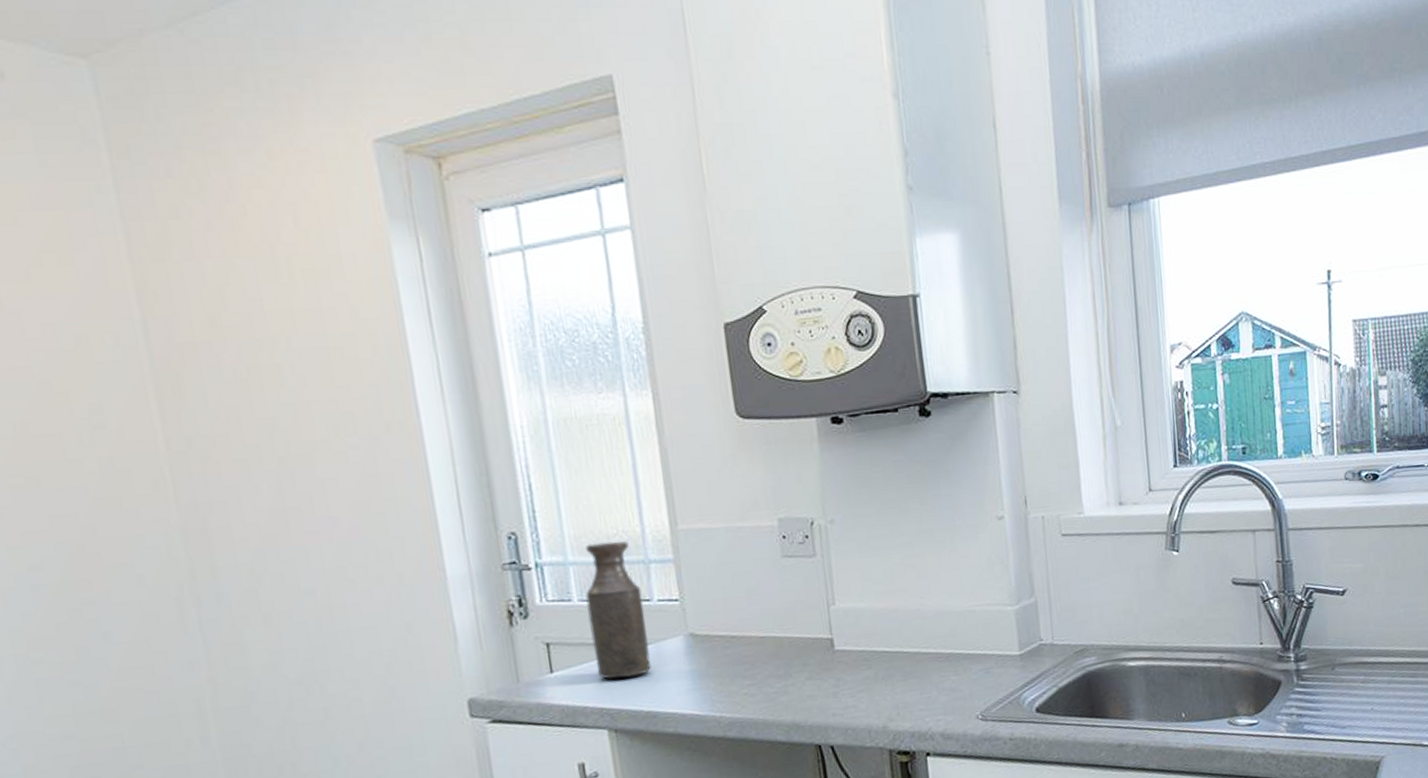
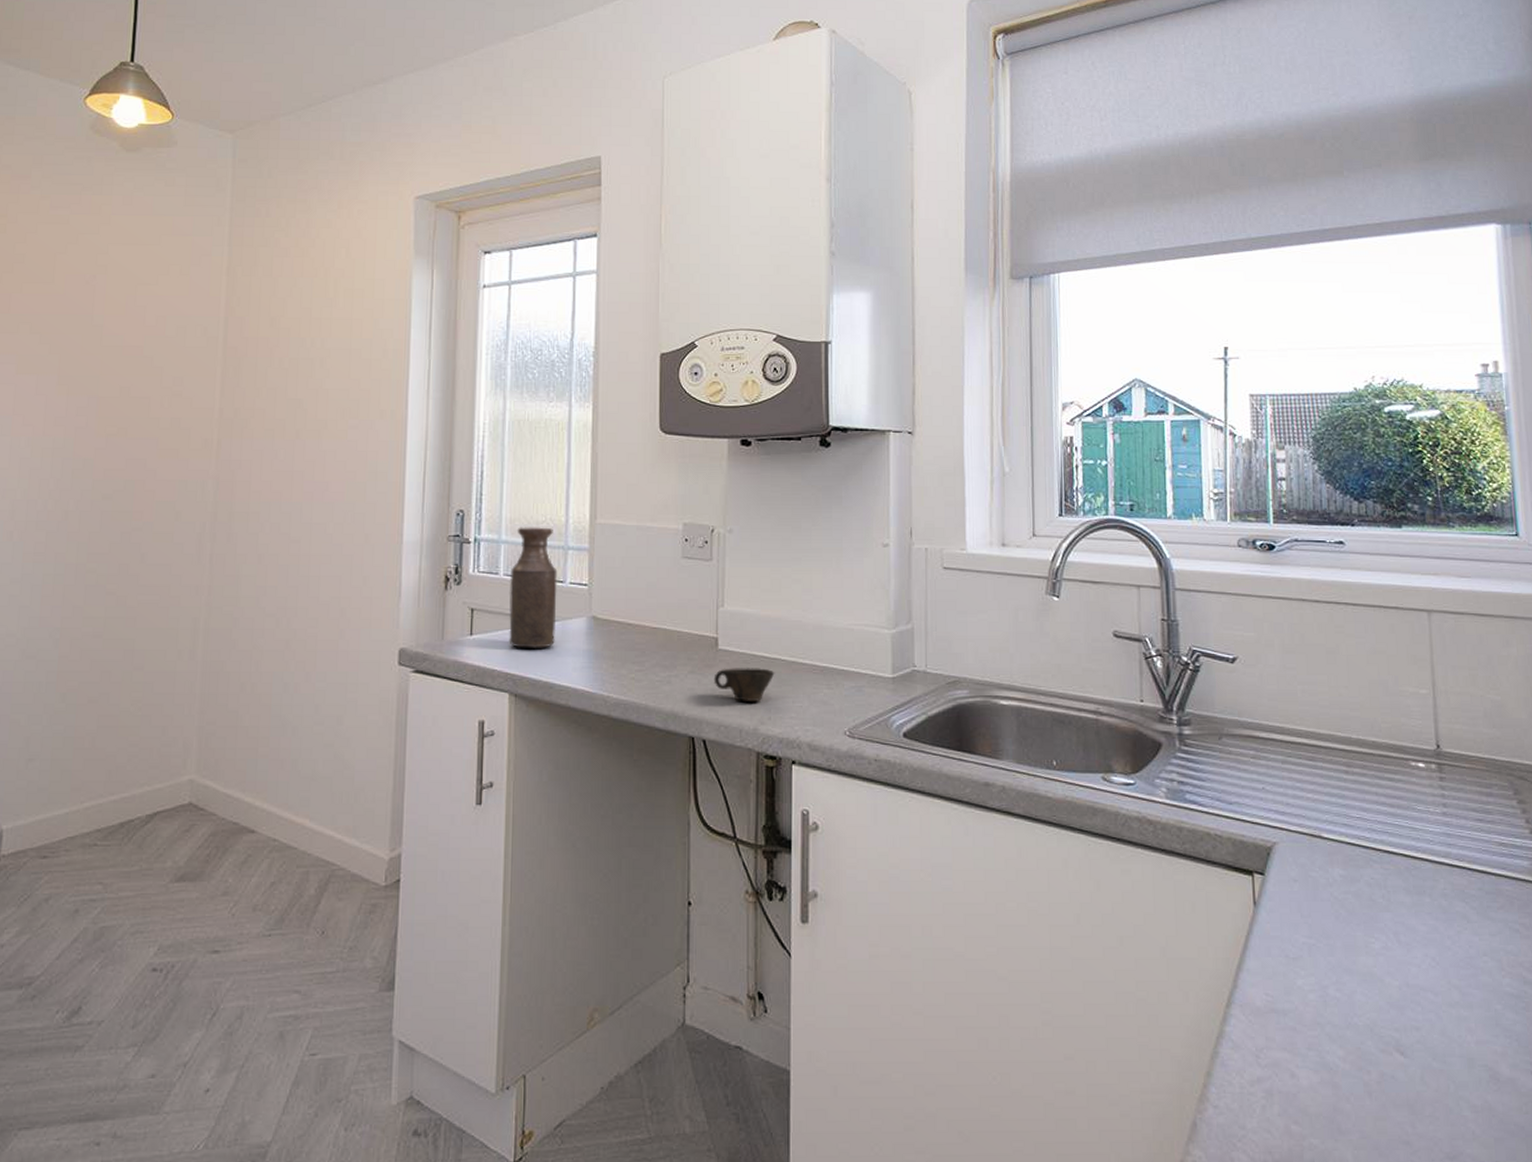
cup: none [834,664,899,702] -> present [713,668,775,701]

